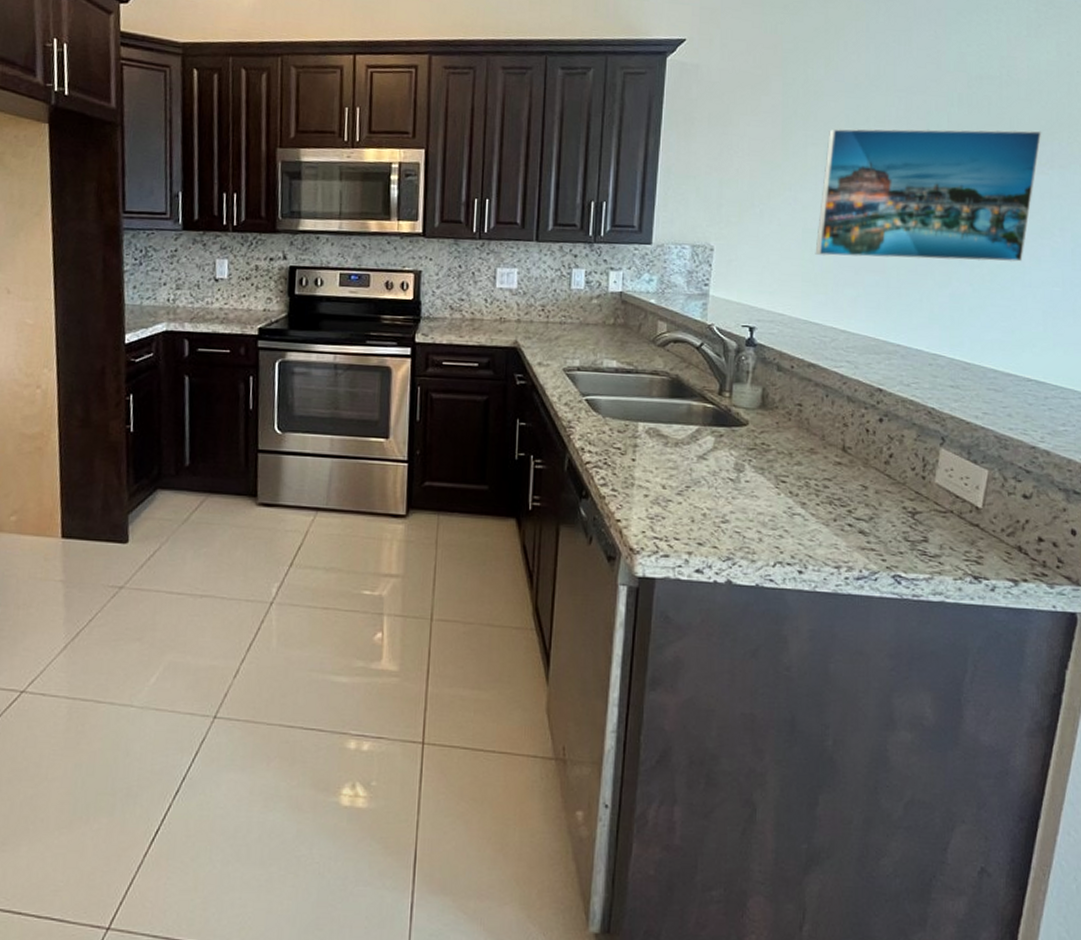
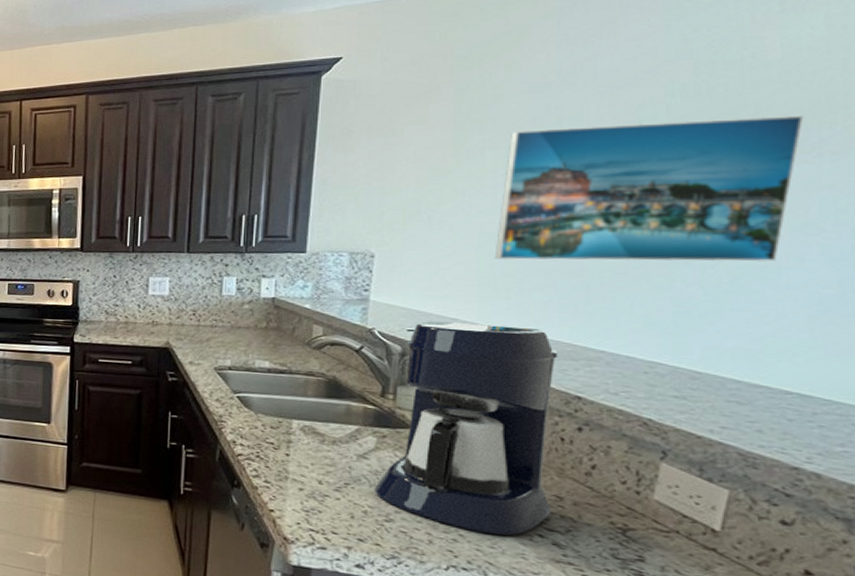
coffee maker: none [712,316,865,528] -> present [374,321,558,536]

